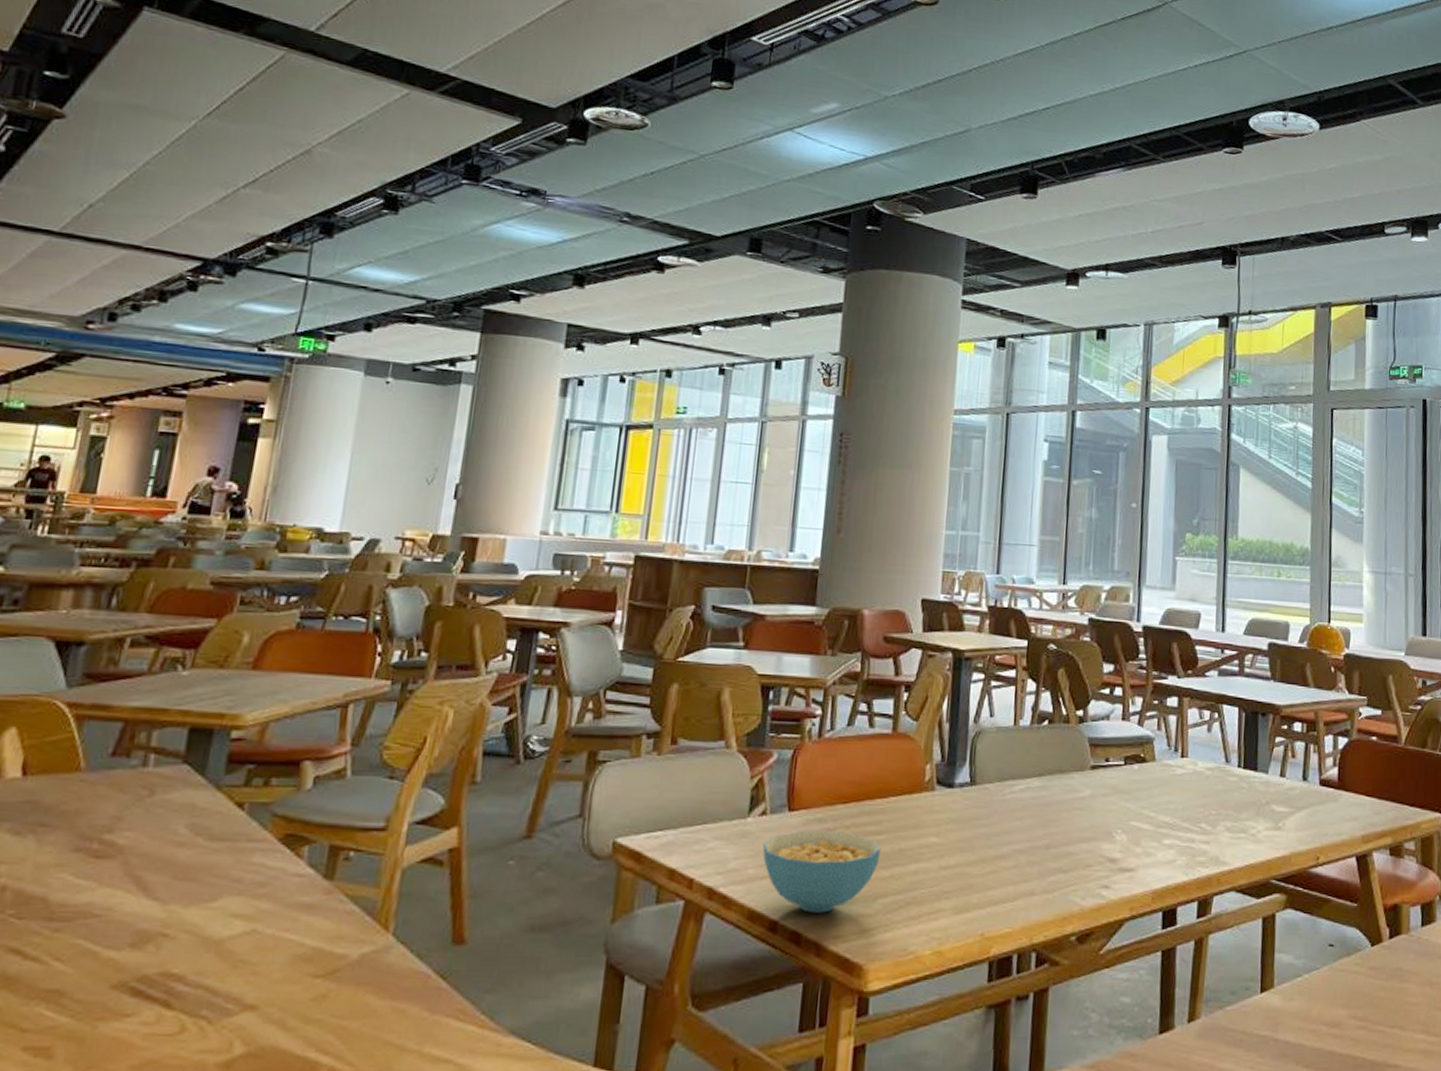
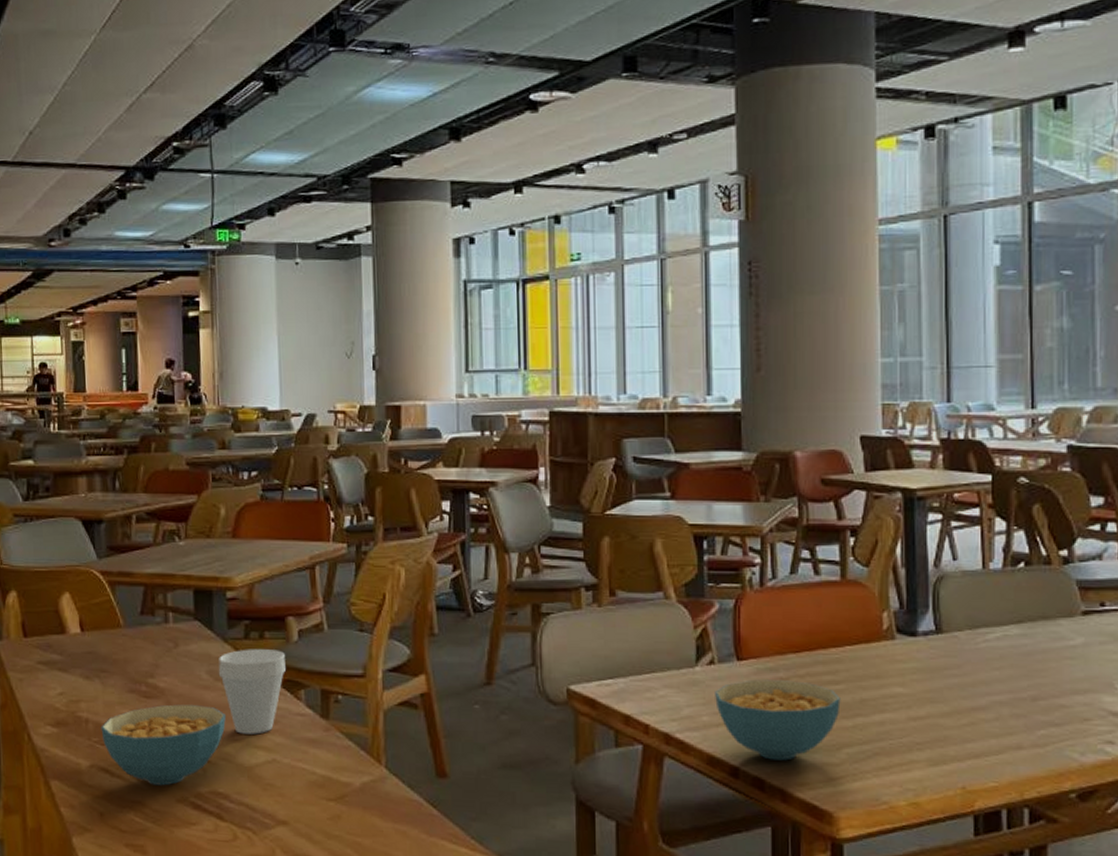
cereal bowl: none [21,865,201,968] -> present [101,704,226,786]
cup: none [201,798,292,900] -> present [218,649,286,735]

